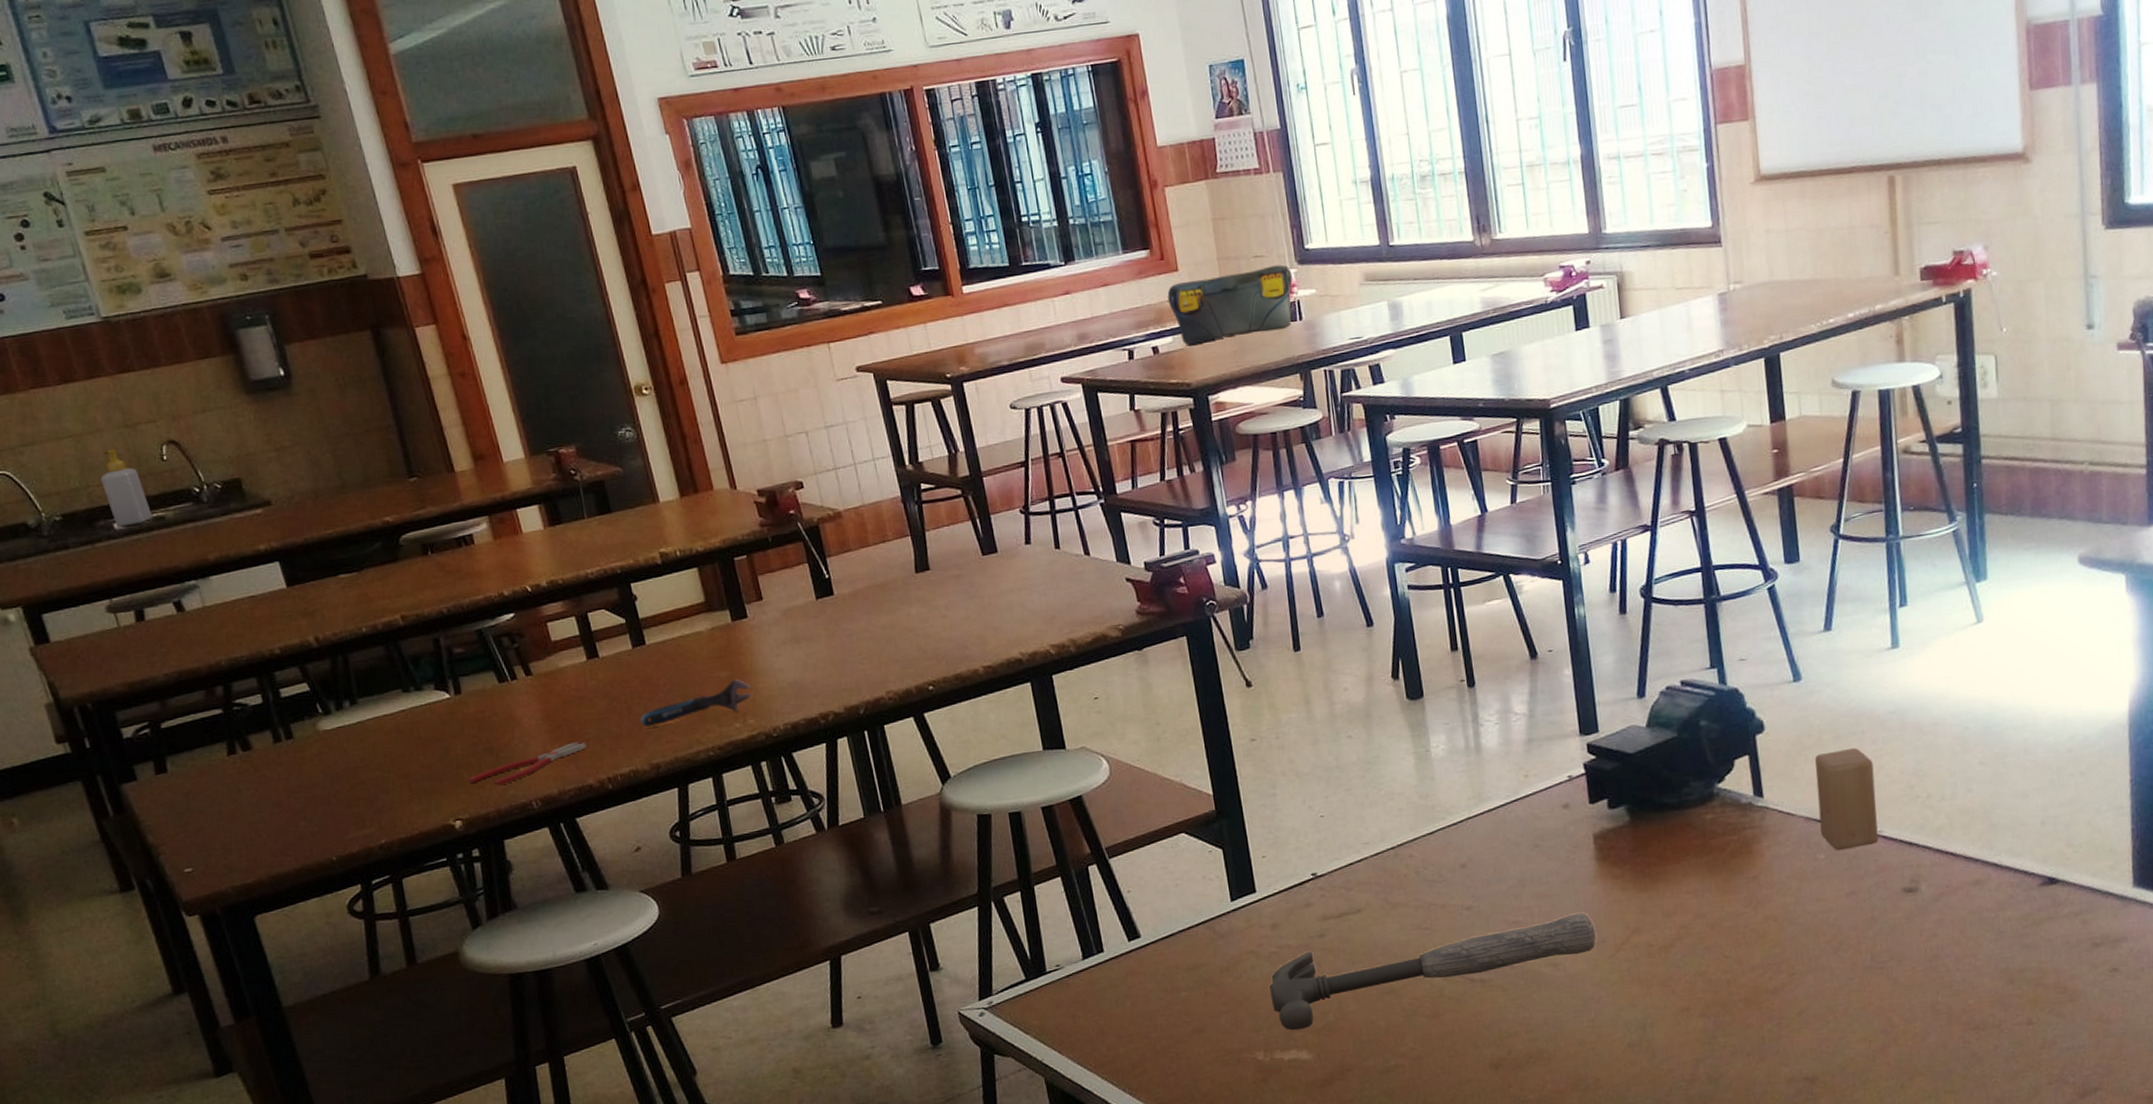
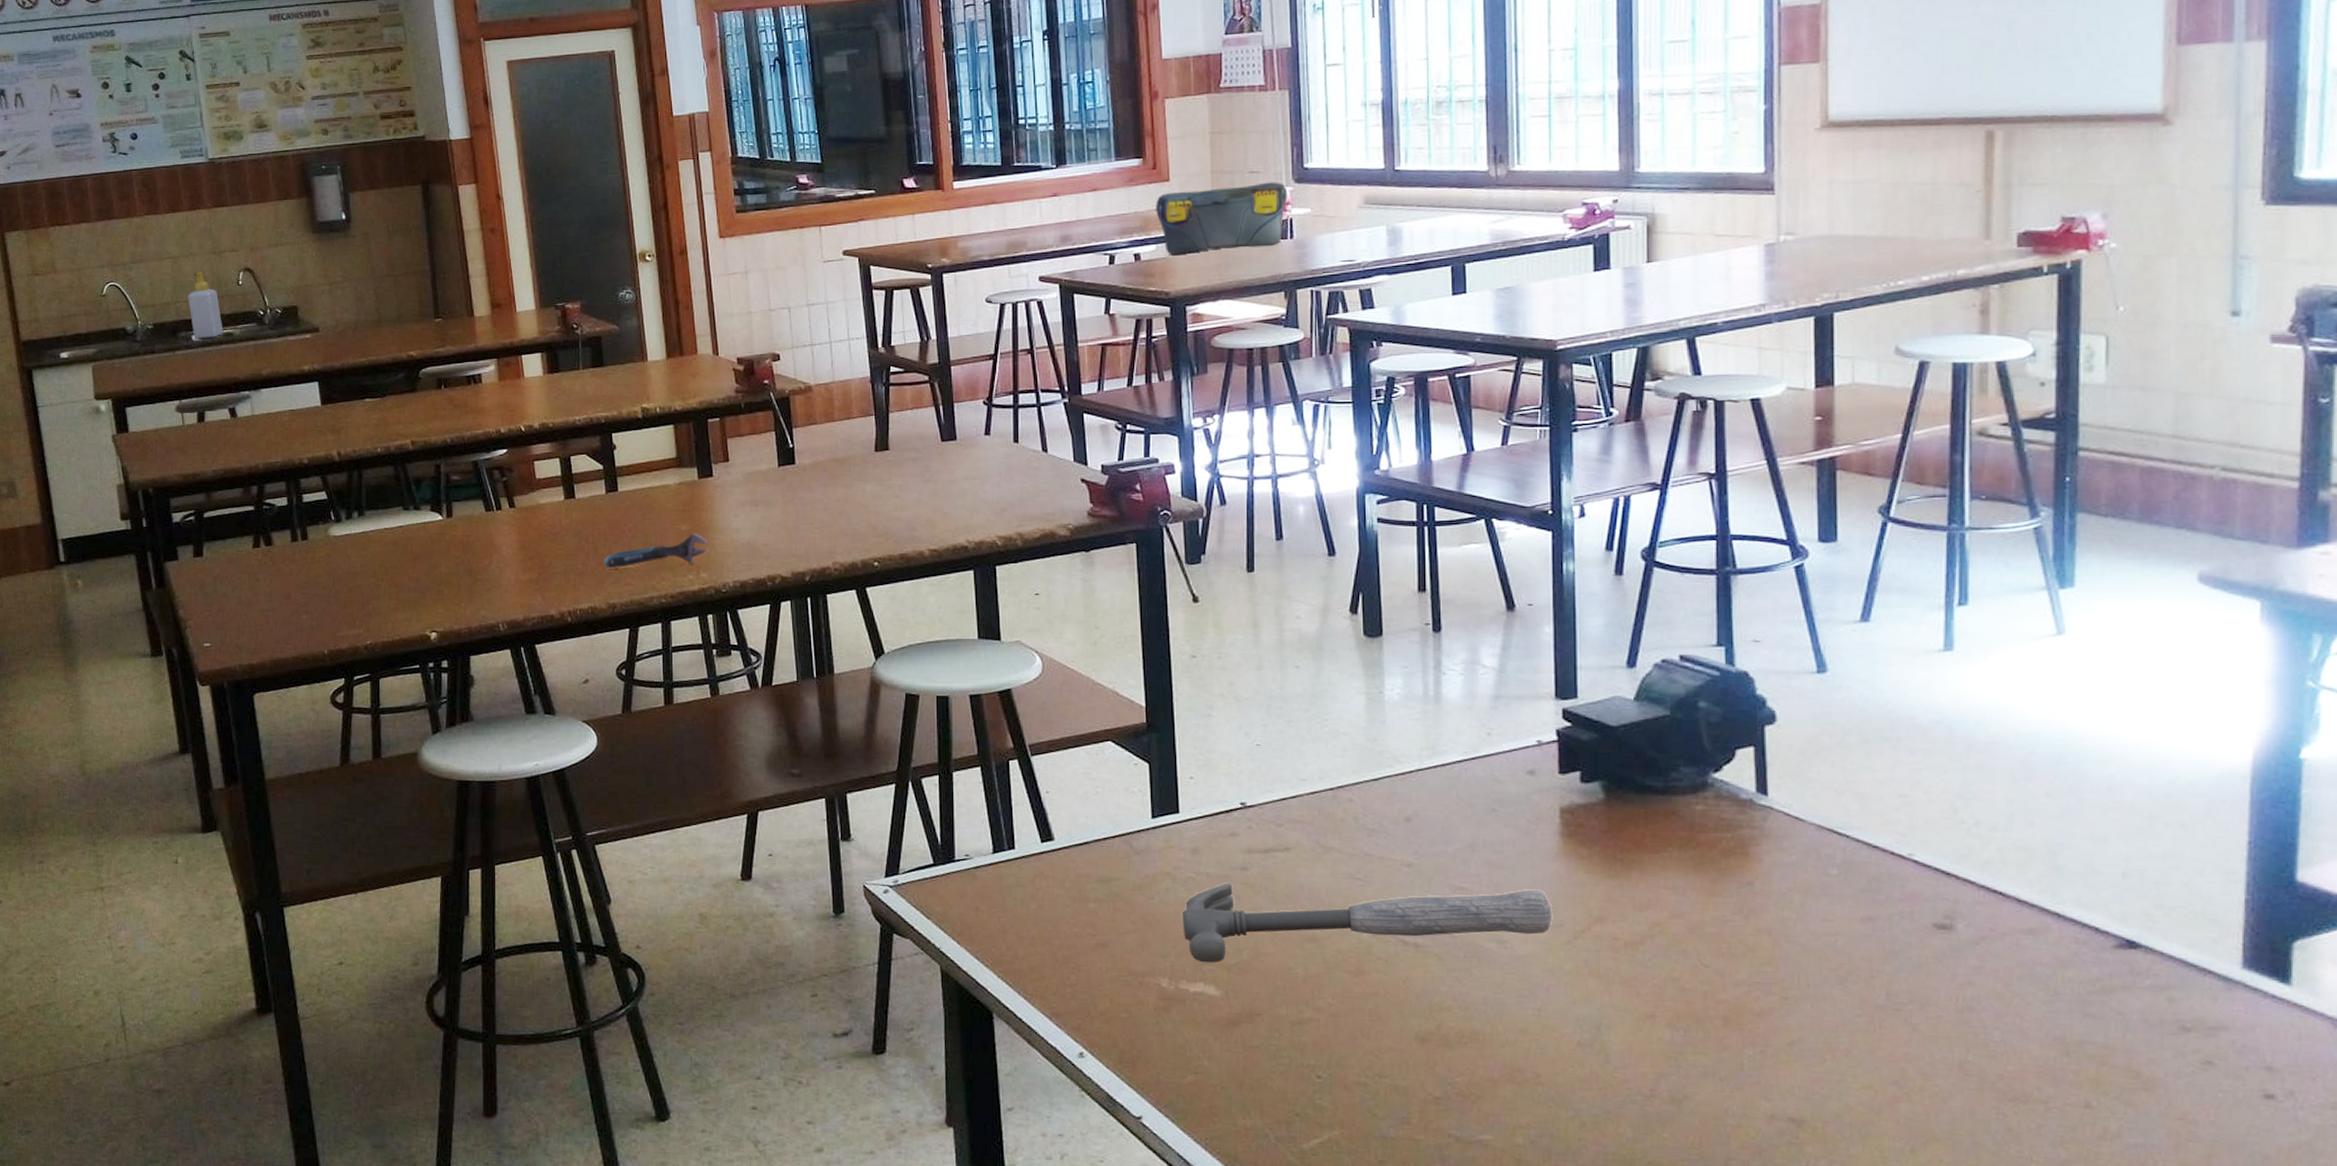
pliers: present [469,742,586,786] -> none [448,574,553,606]
wooden block: present [1814,747,1879,851] -> none [1835,755,1909,869]

